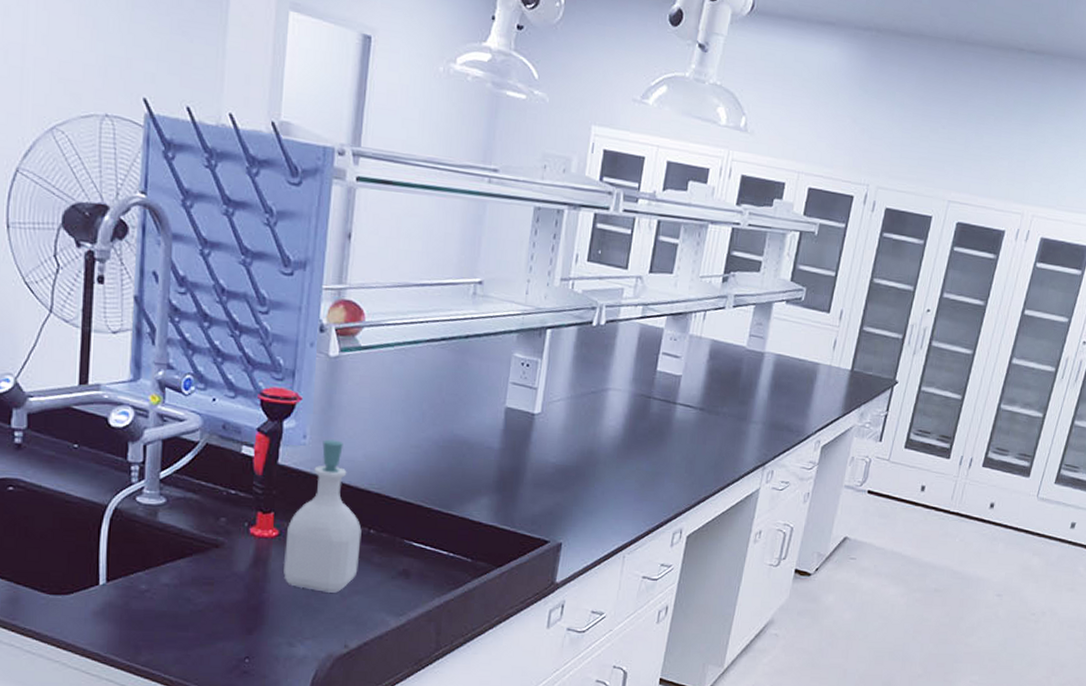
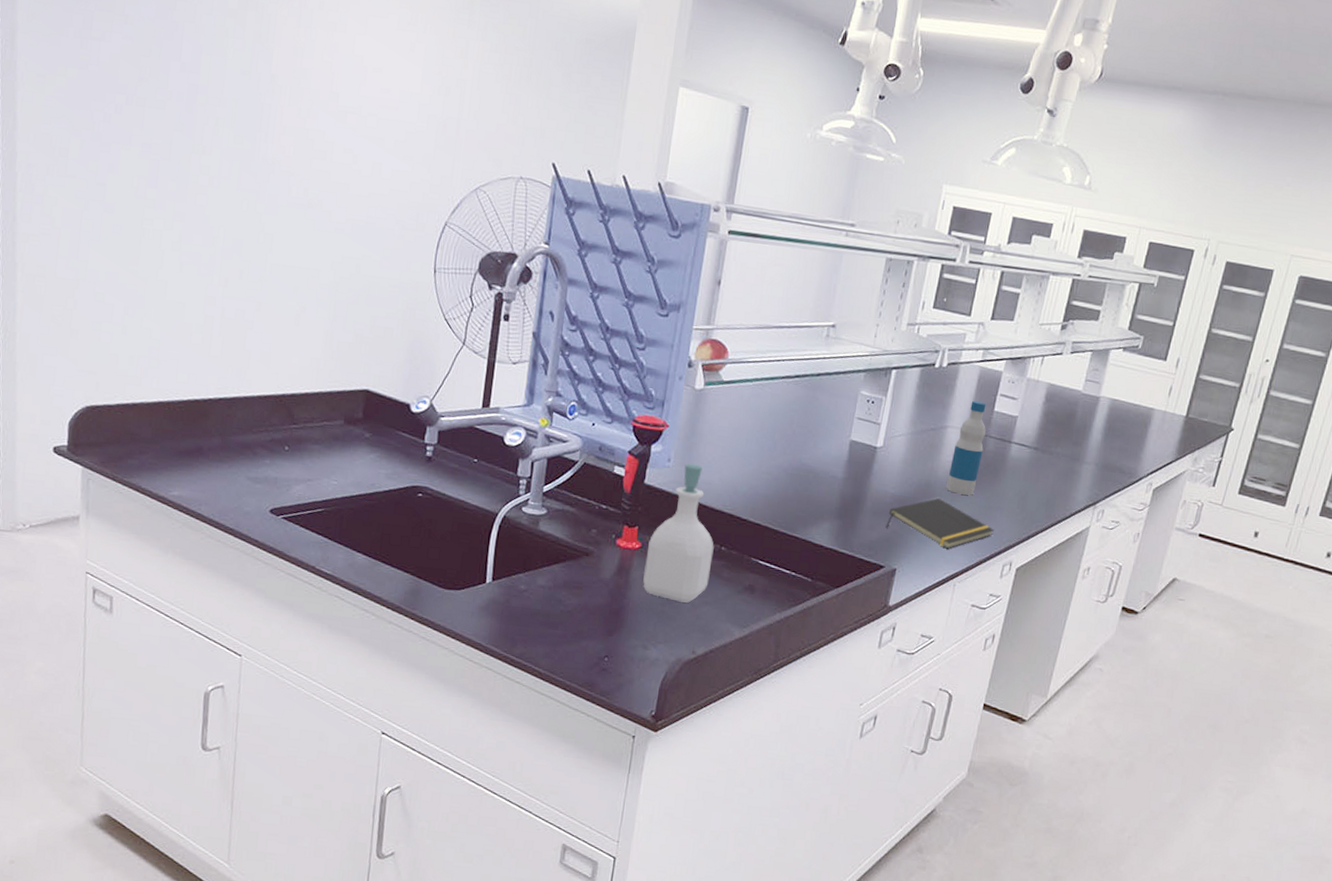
notepad: none [548,465,662,519] -> present [885,497,994,549]
bottle: none [611,360,649,461] -> present [946,400,986,495]

